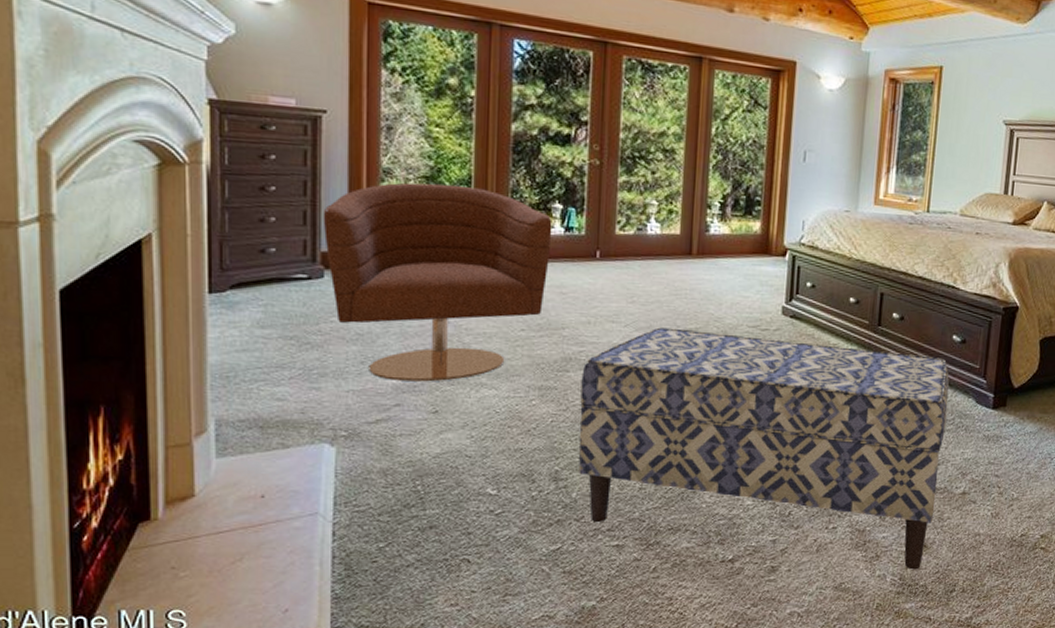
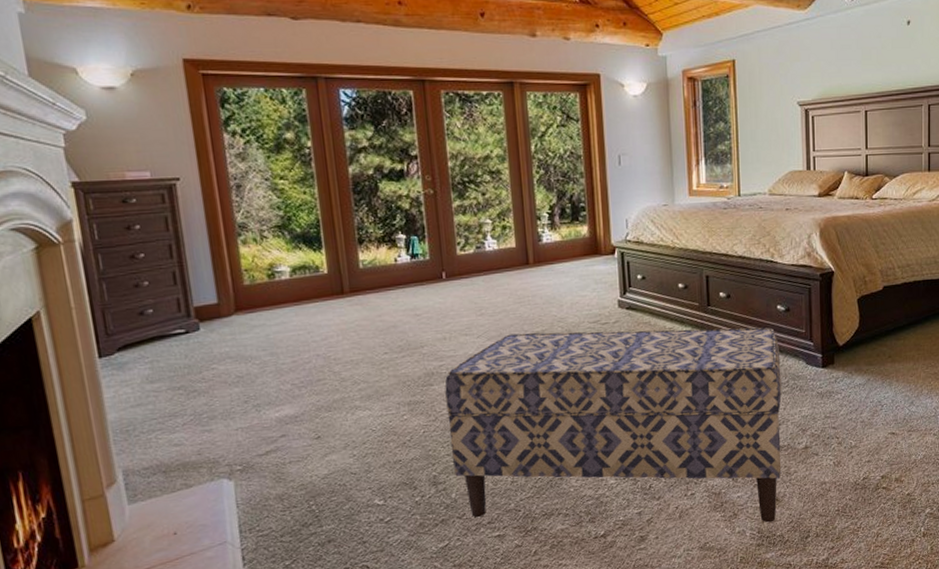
armchair: present [323,182,553,382] -> none [190,229,401,415]

